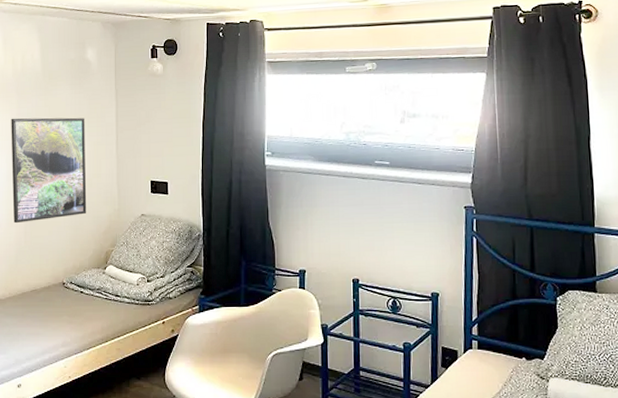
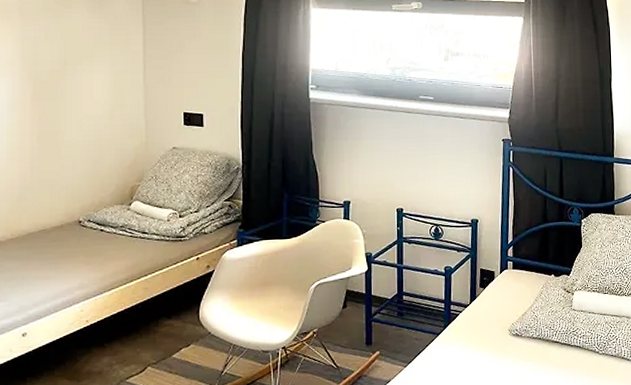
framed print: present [11,117,87,224] -> none [13,41,108,158]

